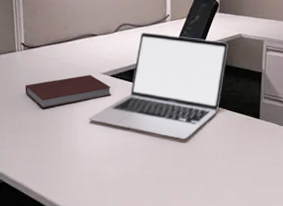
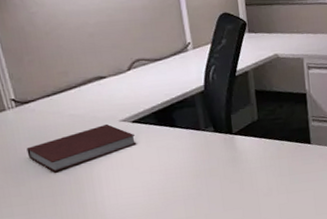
laptop: present [89,32,228,139] -> none [114,65,265,180]

